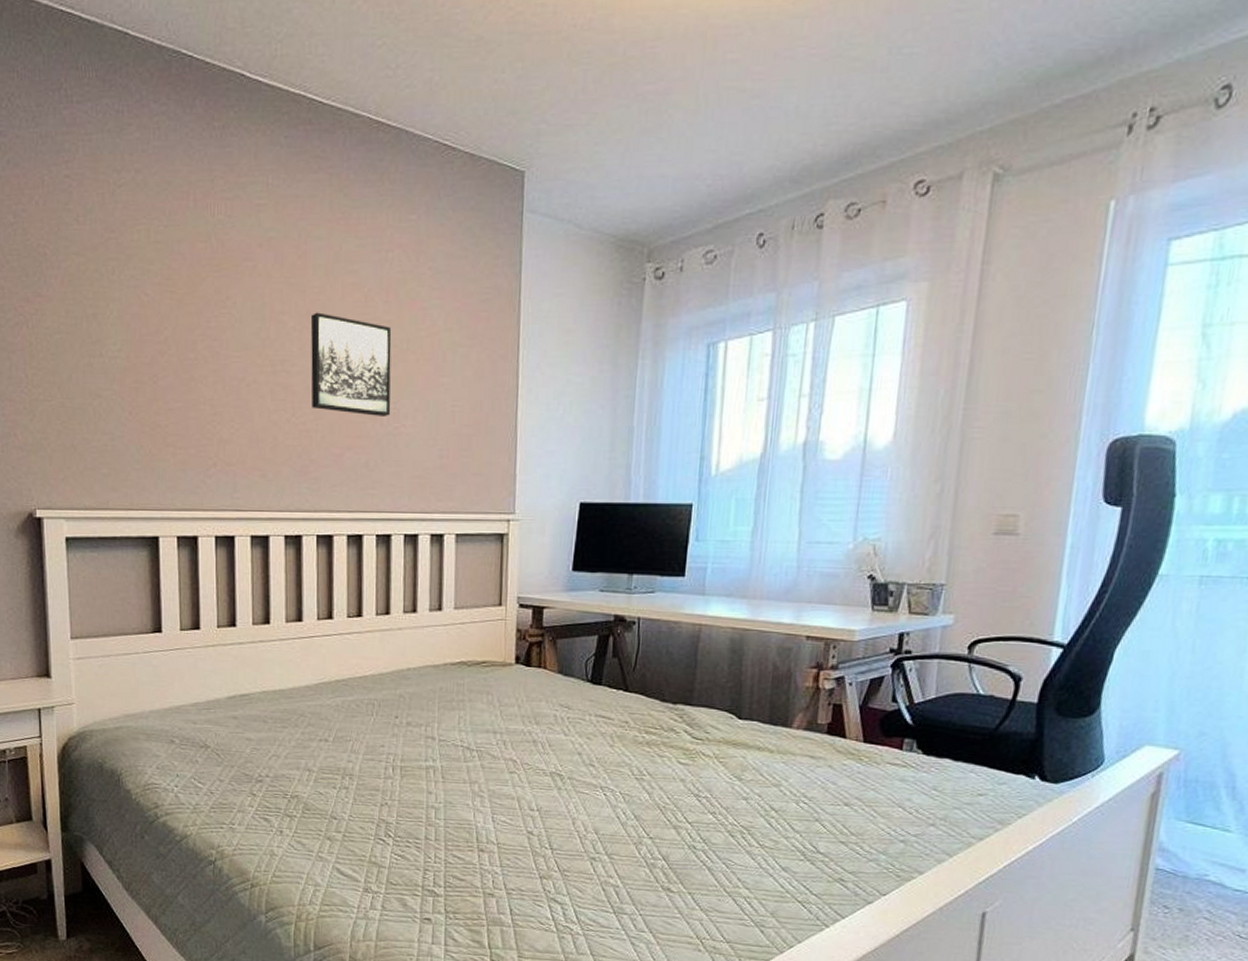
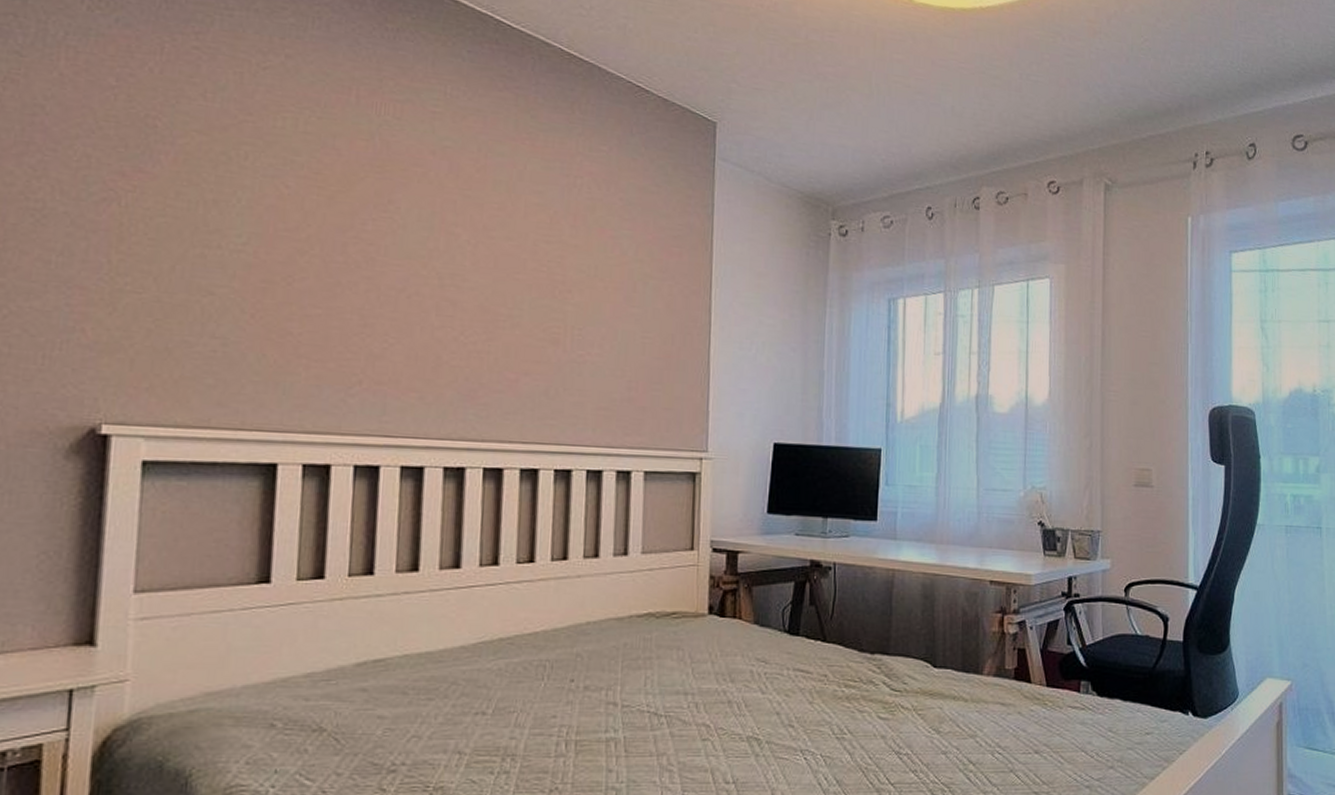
wall art: present [311,312,392,416] -> none [484,228,578,343]

